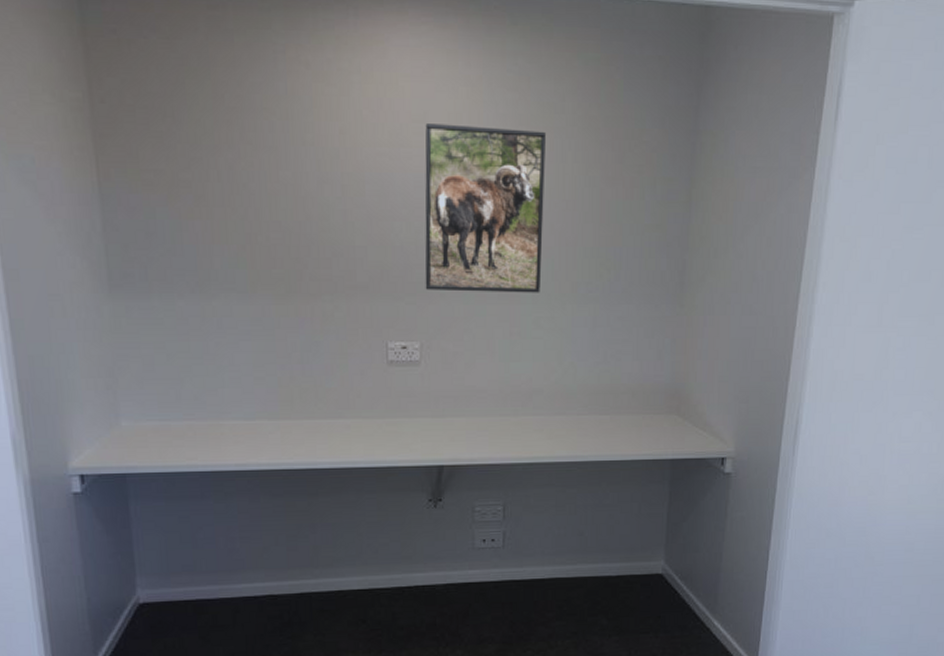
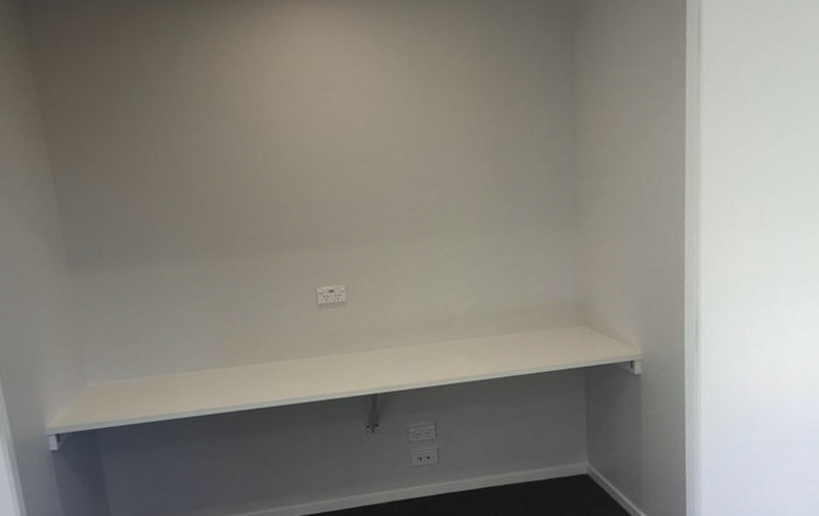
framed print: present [425,124,547,293] -> none [331,86,448,238]

